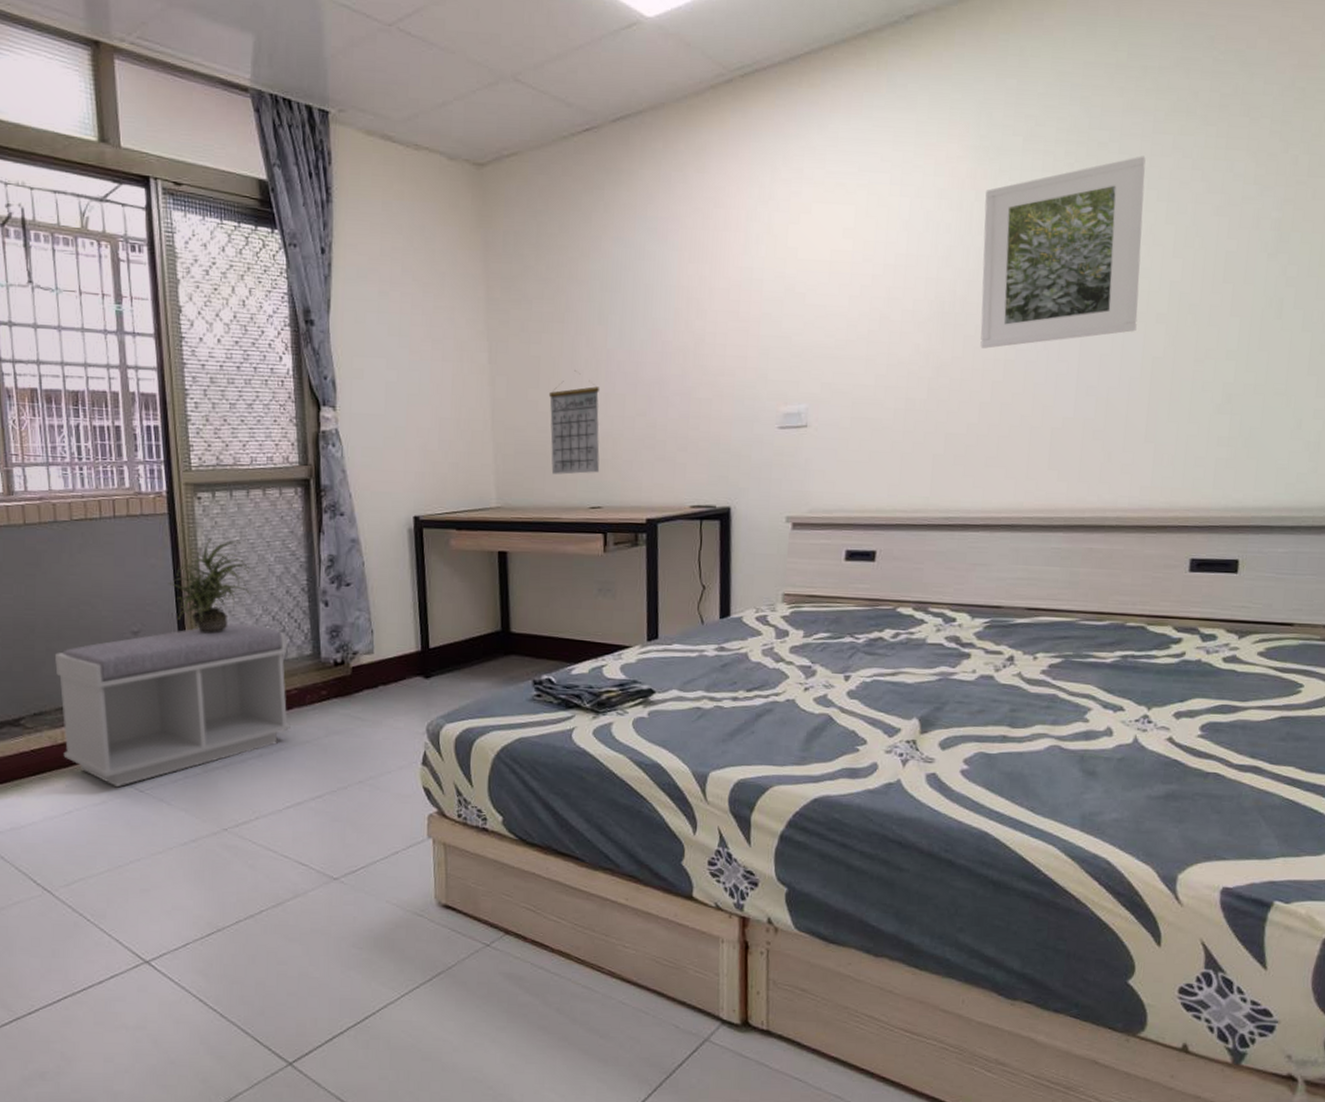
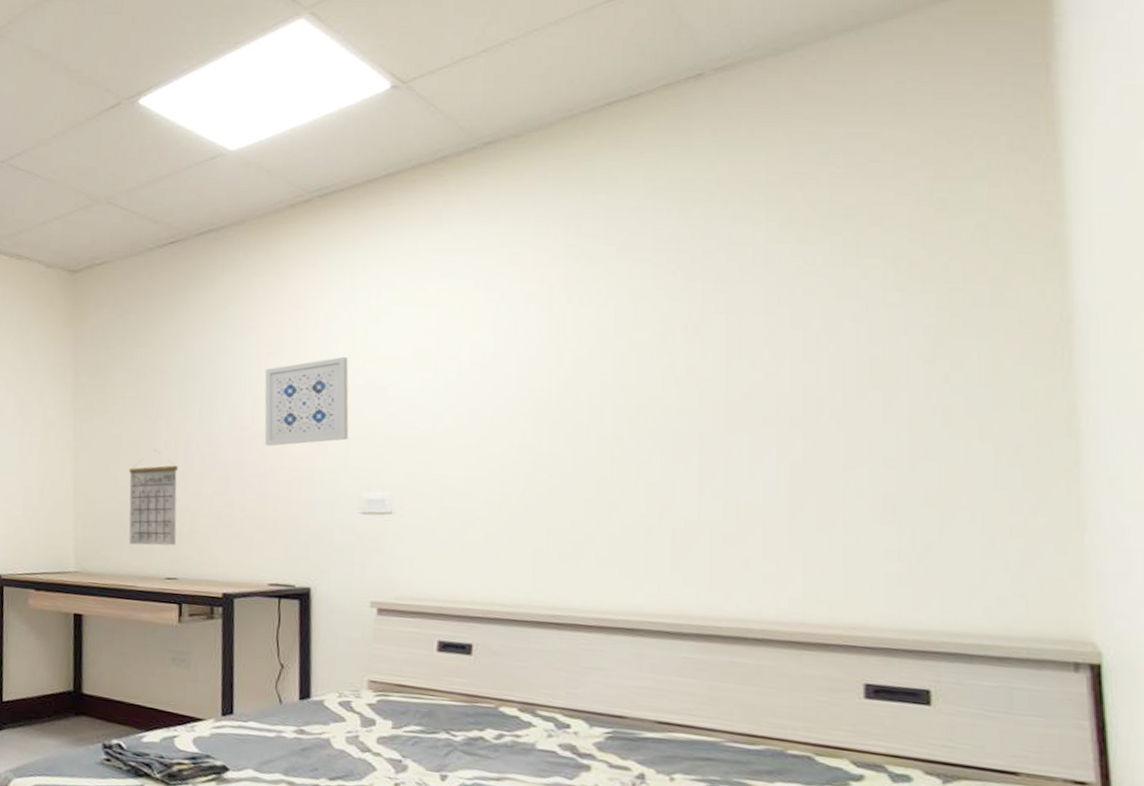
wall art: none [685,261,769,361] -> present [264,356,349,446]
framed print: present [980,156,1146,349] -> none [578,263,767,446]

